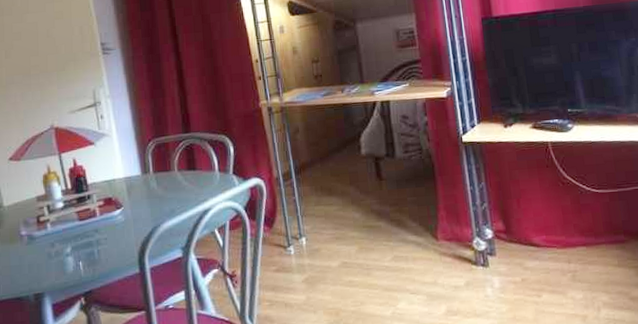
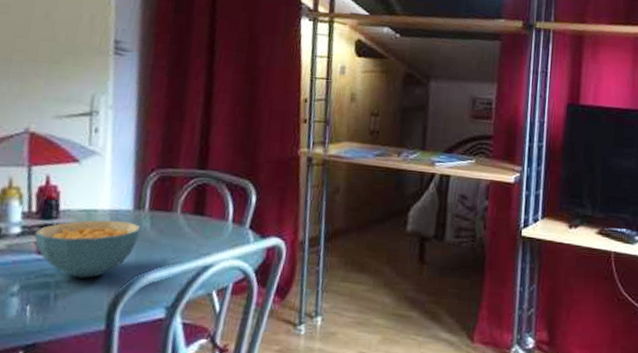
cereal bowl: none [73,184,151,235] -> present [34,220,142,278]

